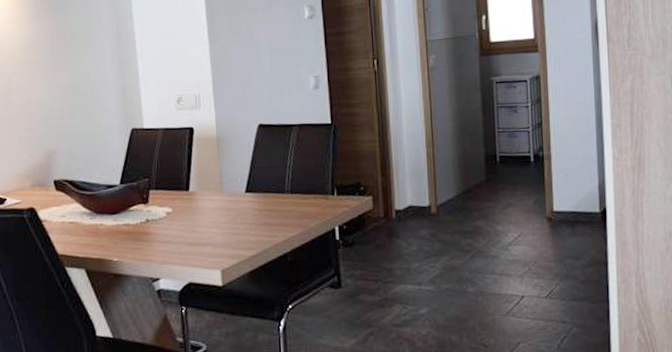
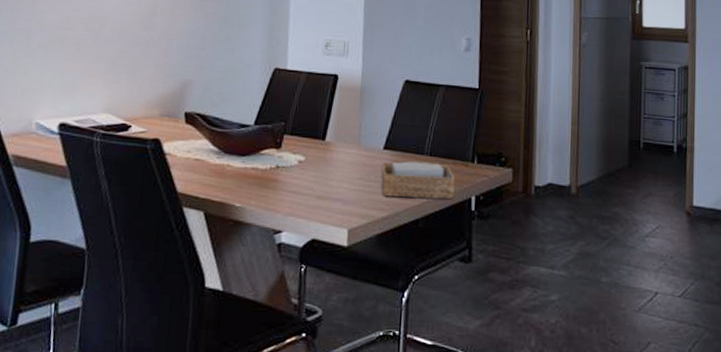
napkin holder: none [245,199,318,236] -> present [380,161,455,200]

